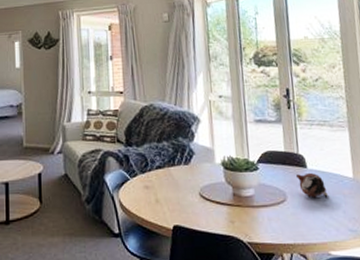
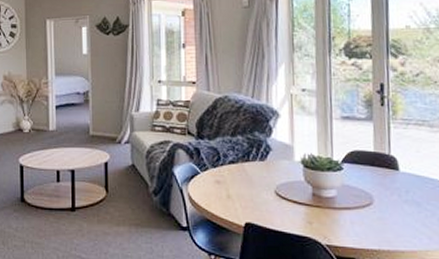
teapot: present [295,172,328,198] -> none [385,175,422,203]

